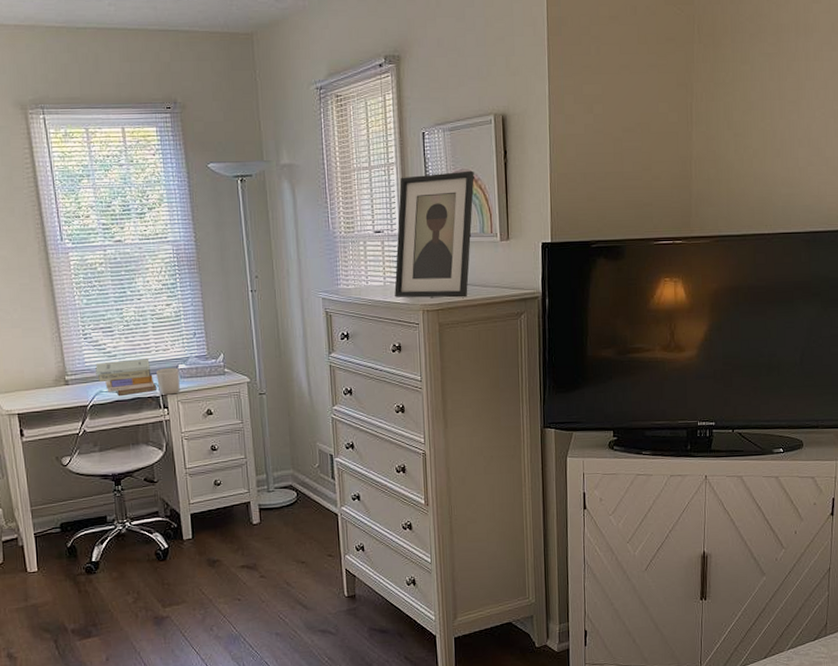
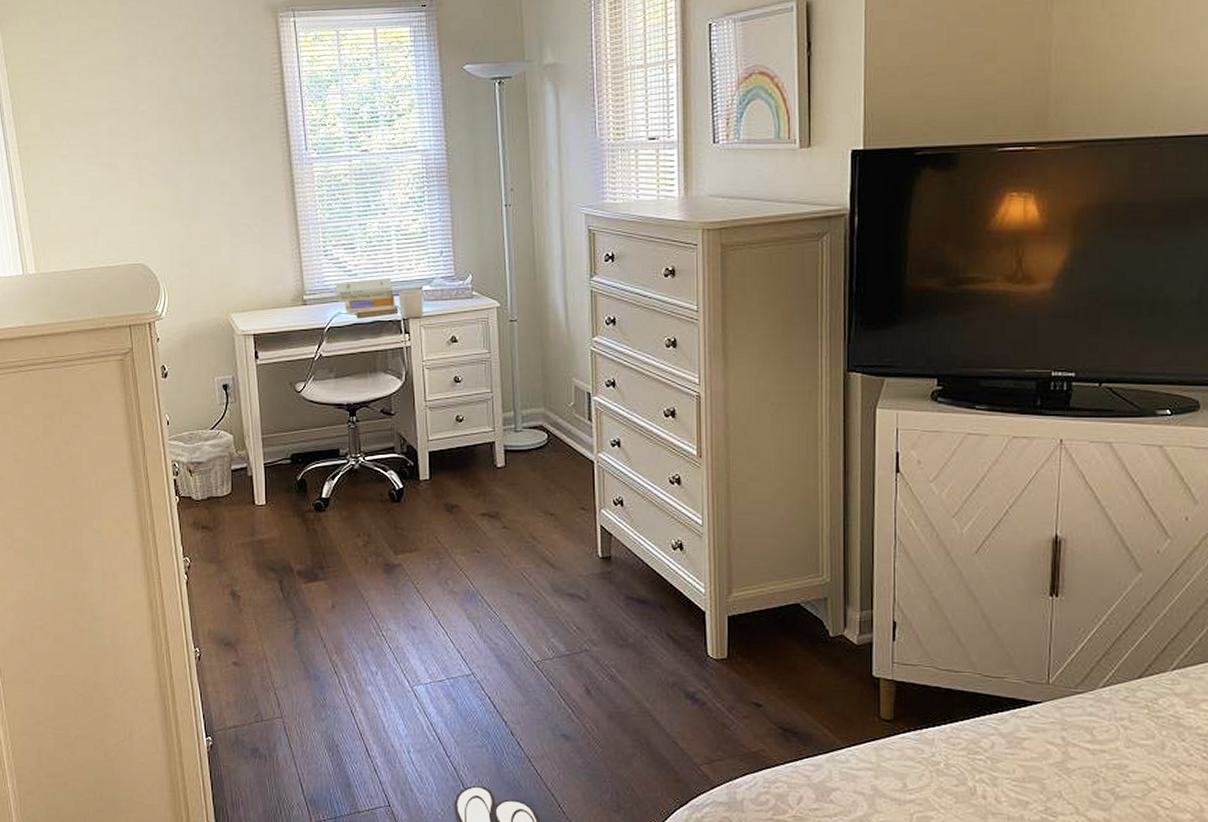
picture frame: present [394,170,474,299] -> none [670,66,770,215]

